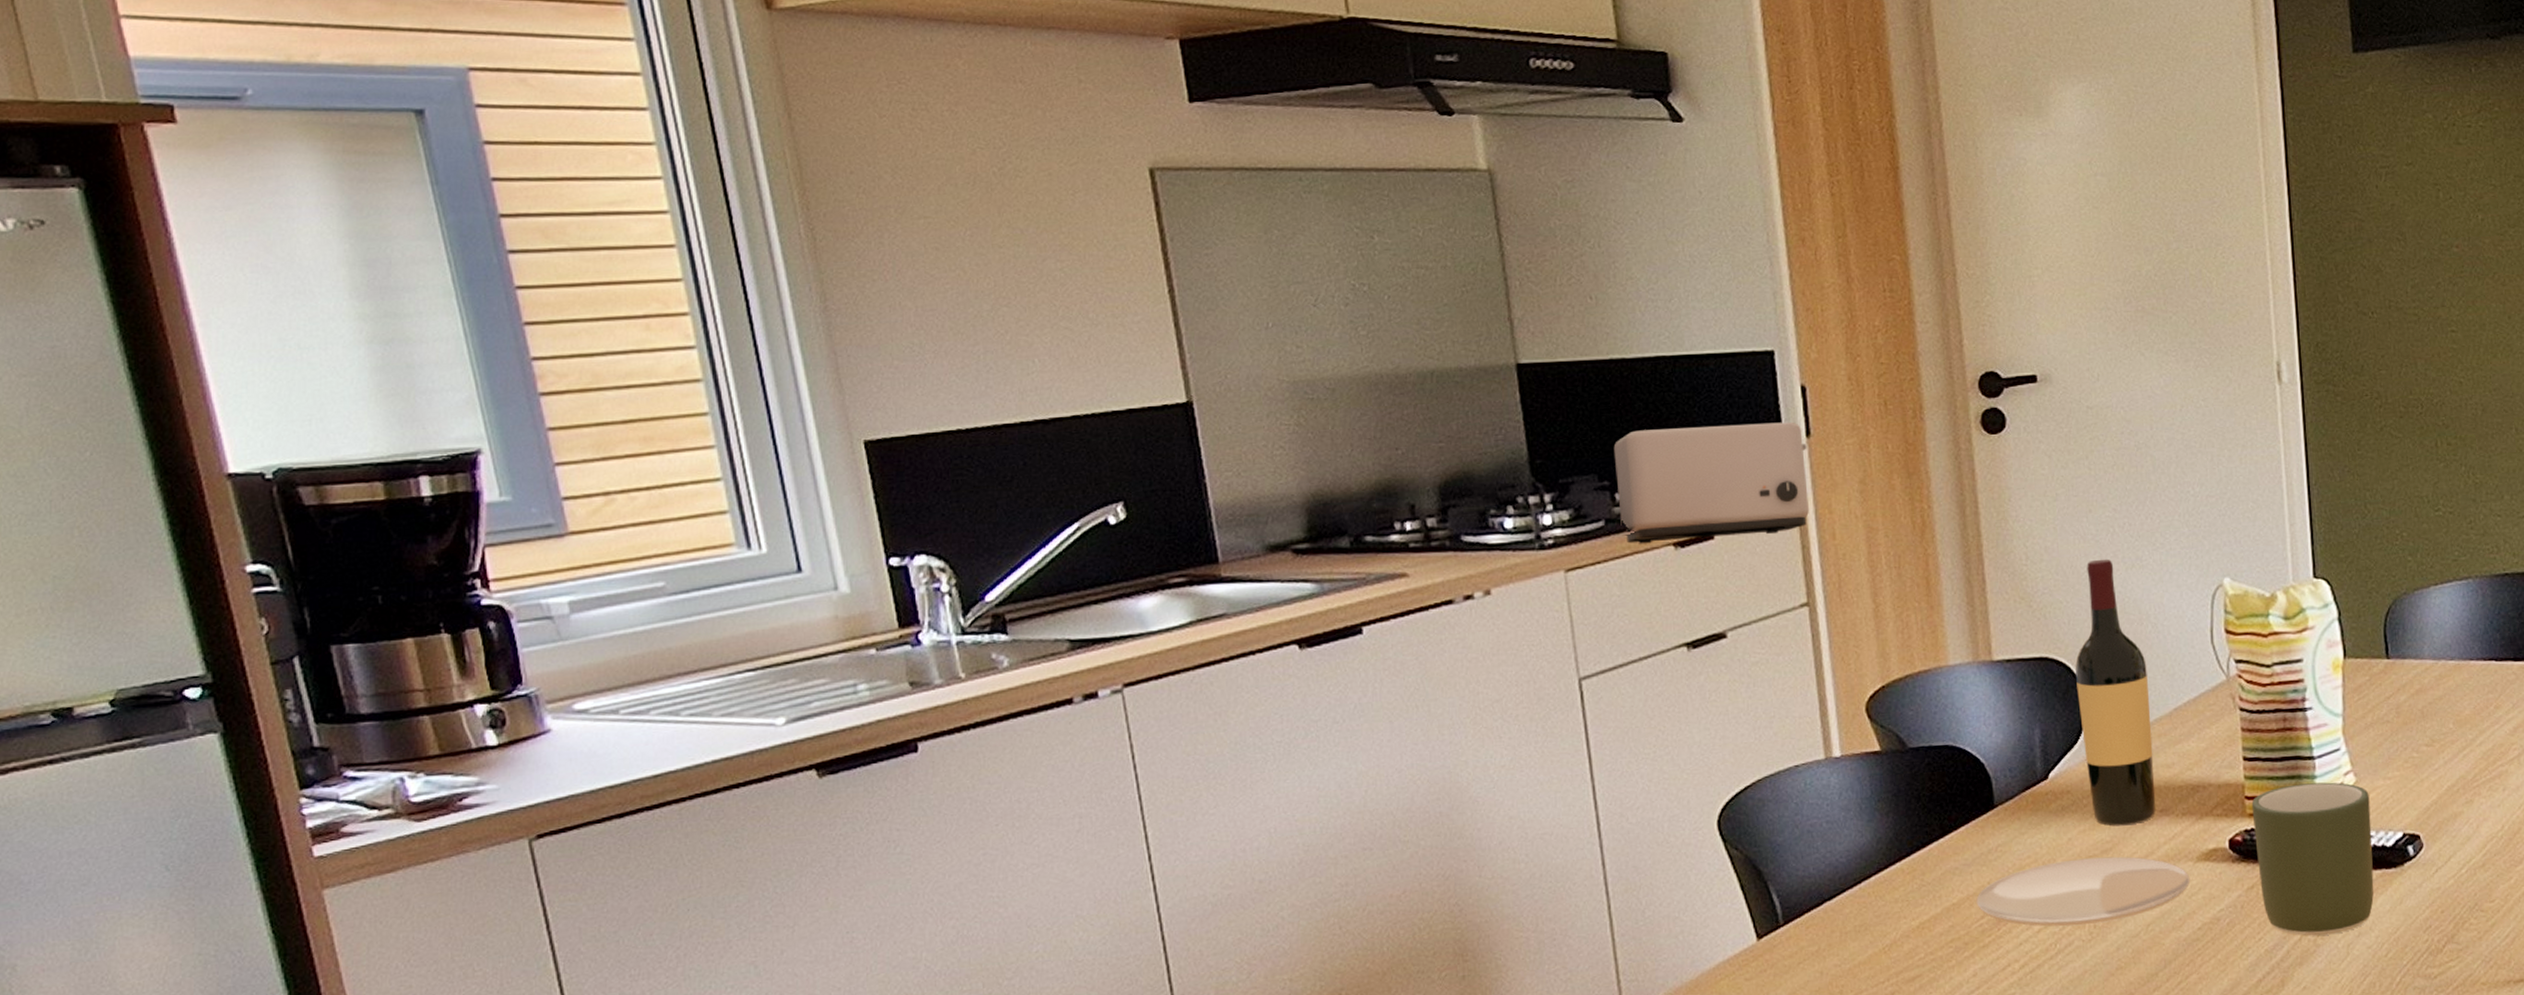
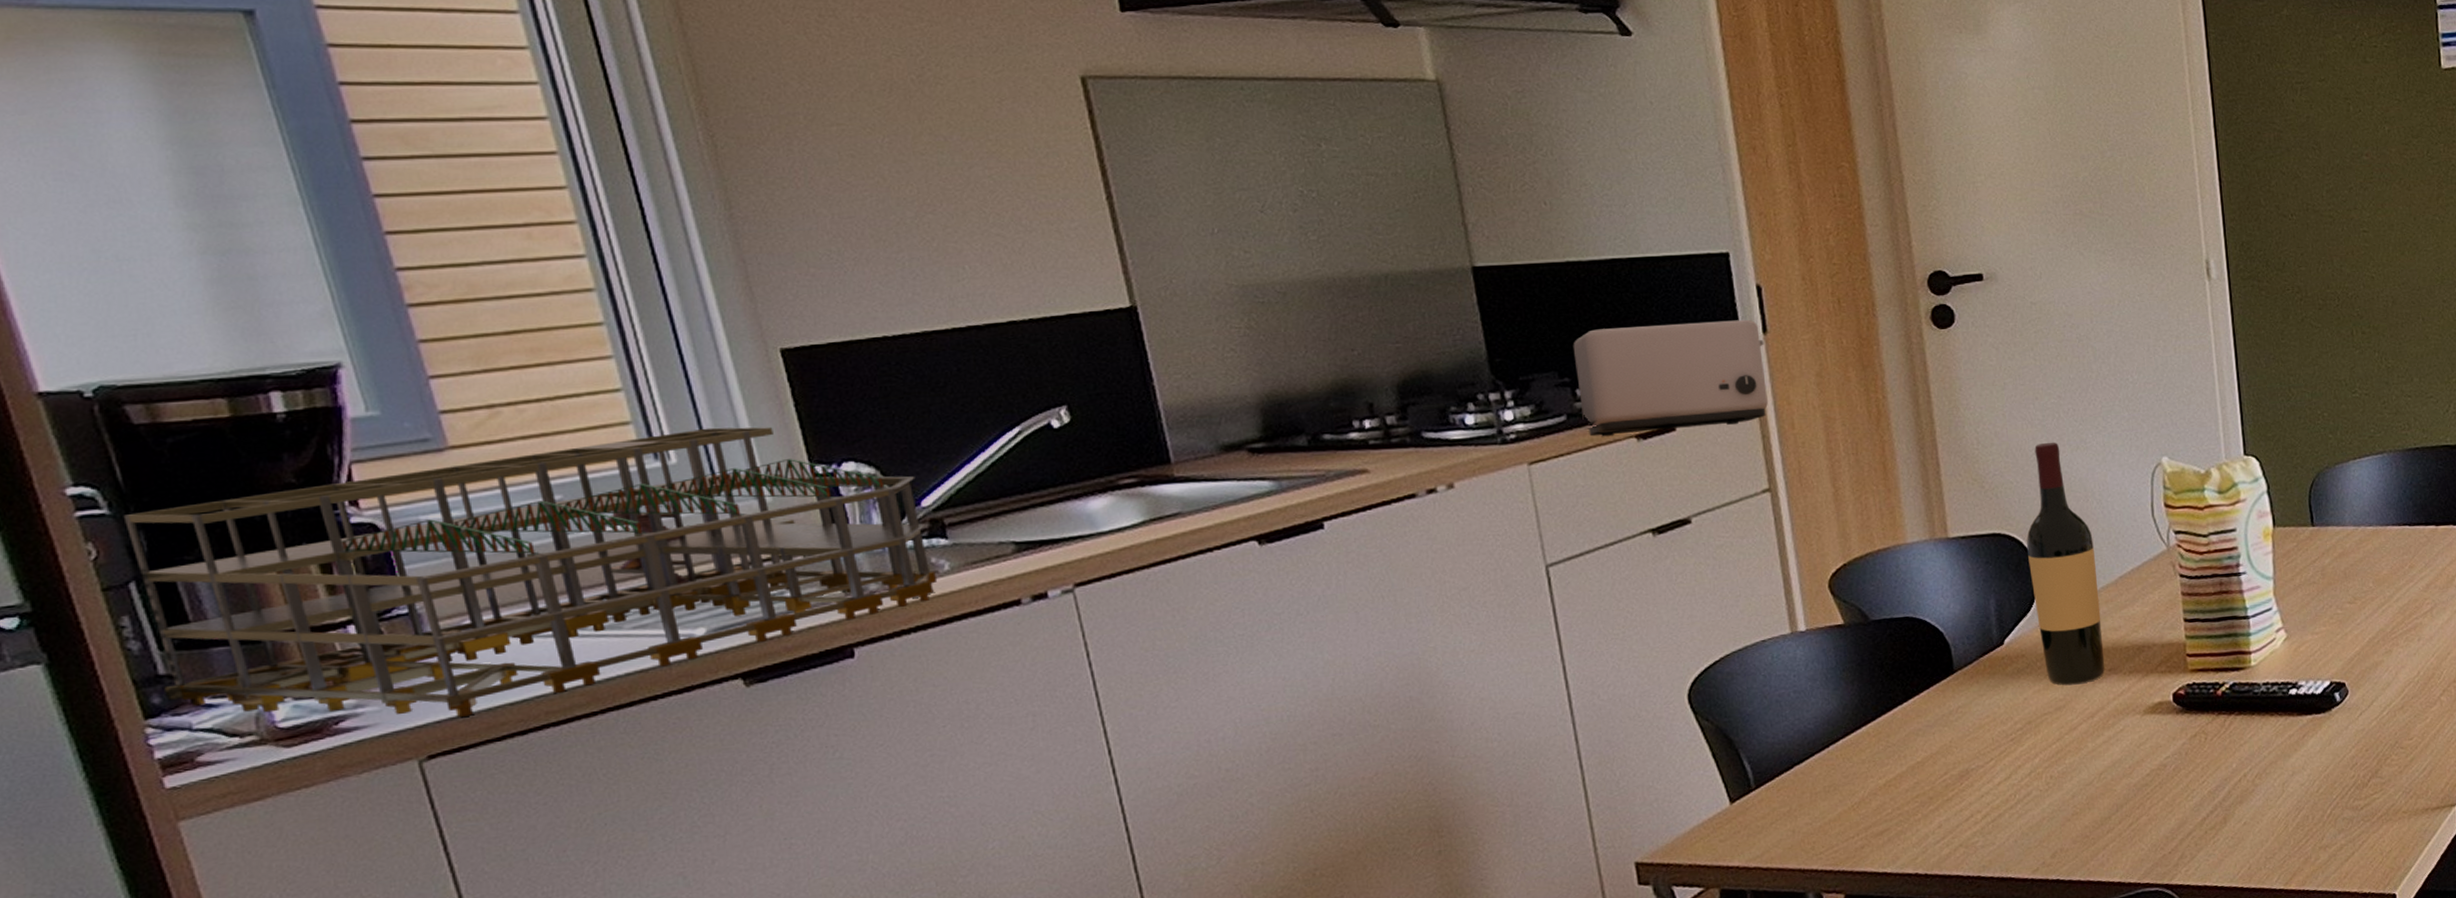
dish rack: none [291,518,997,799] -> present [123,426,938,718]
plate: present [1976,856,2191,927] -> none [1939,712,2139,780]
mug: present [2251,782,2374,936] -> none [2192,638,2306,778]

